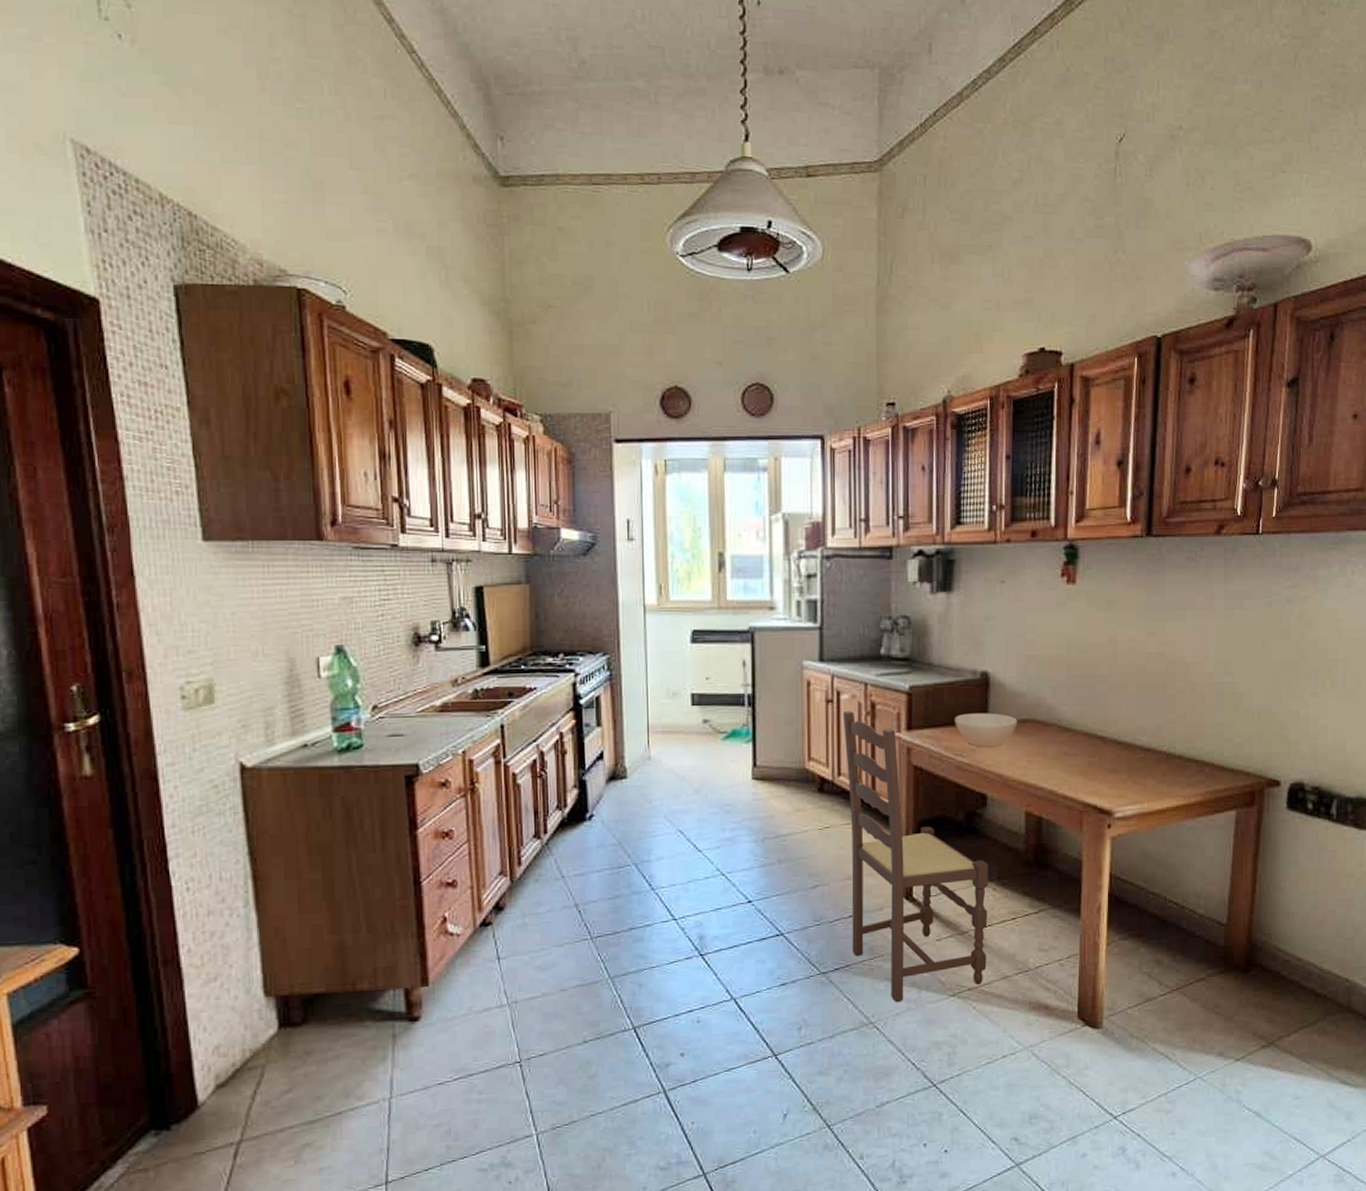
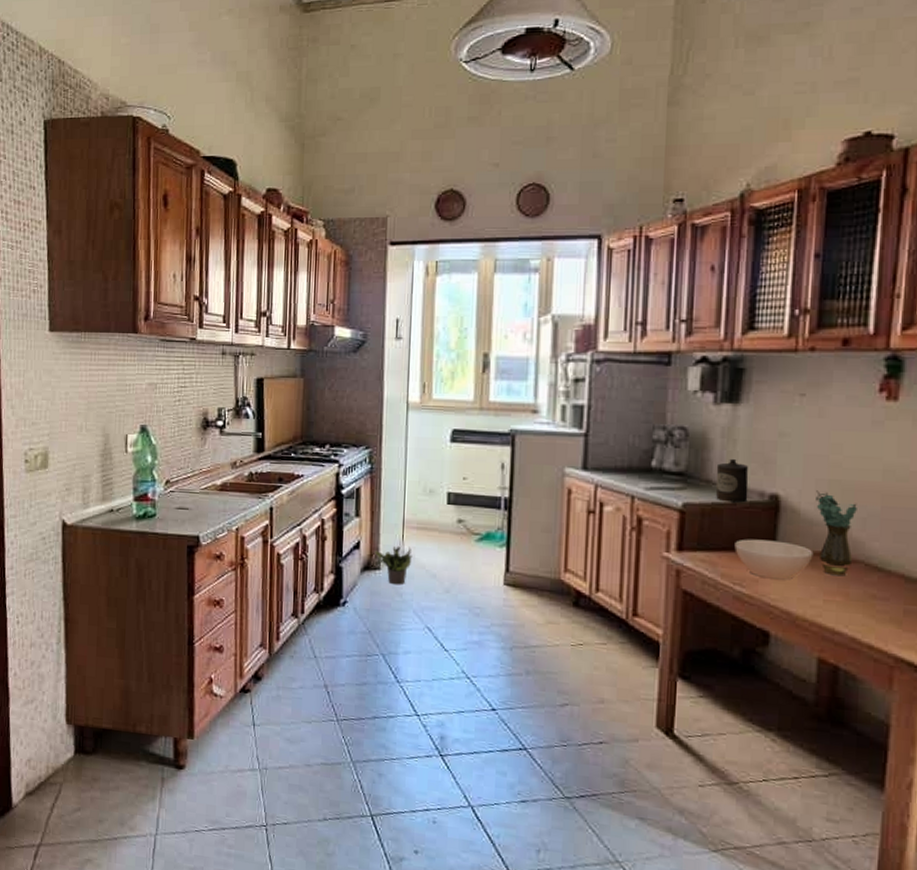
potted plant: none [620,751,660,792] -> present [375,545,413,585]
dining chair: present [843,710,989,1002] -> none [601,523,767,846]
canister: none [936,642,963,682] -> present [716,458,749,503]
vase: none [1017,666,1049,739] -> present [816,490,857,576]

